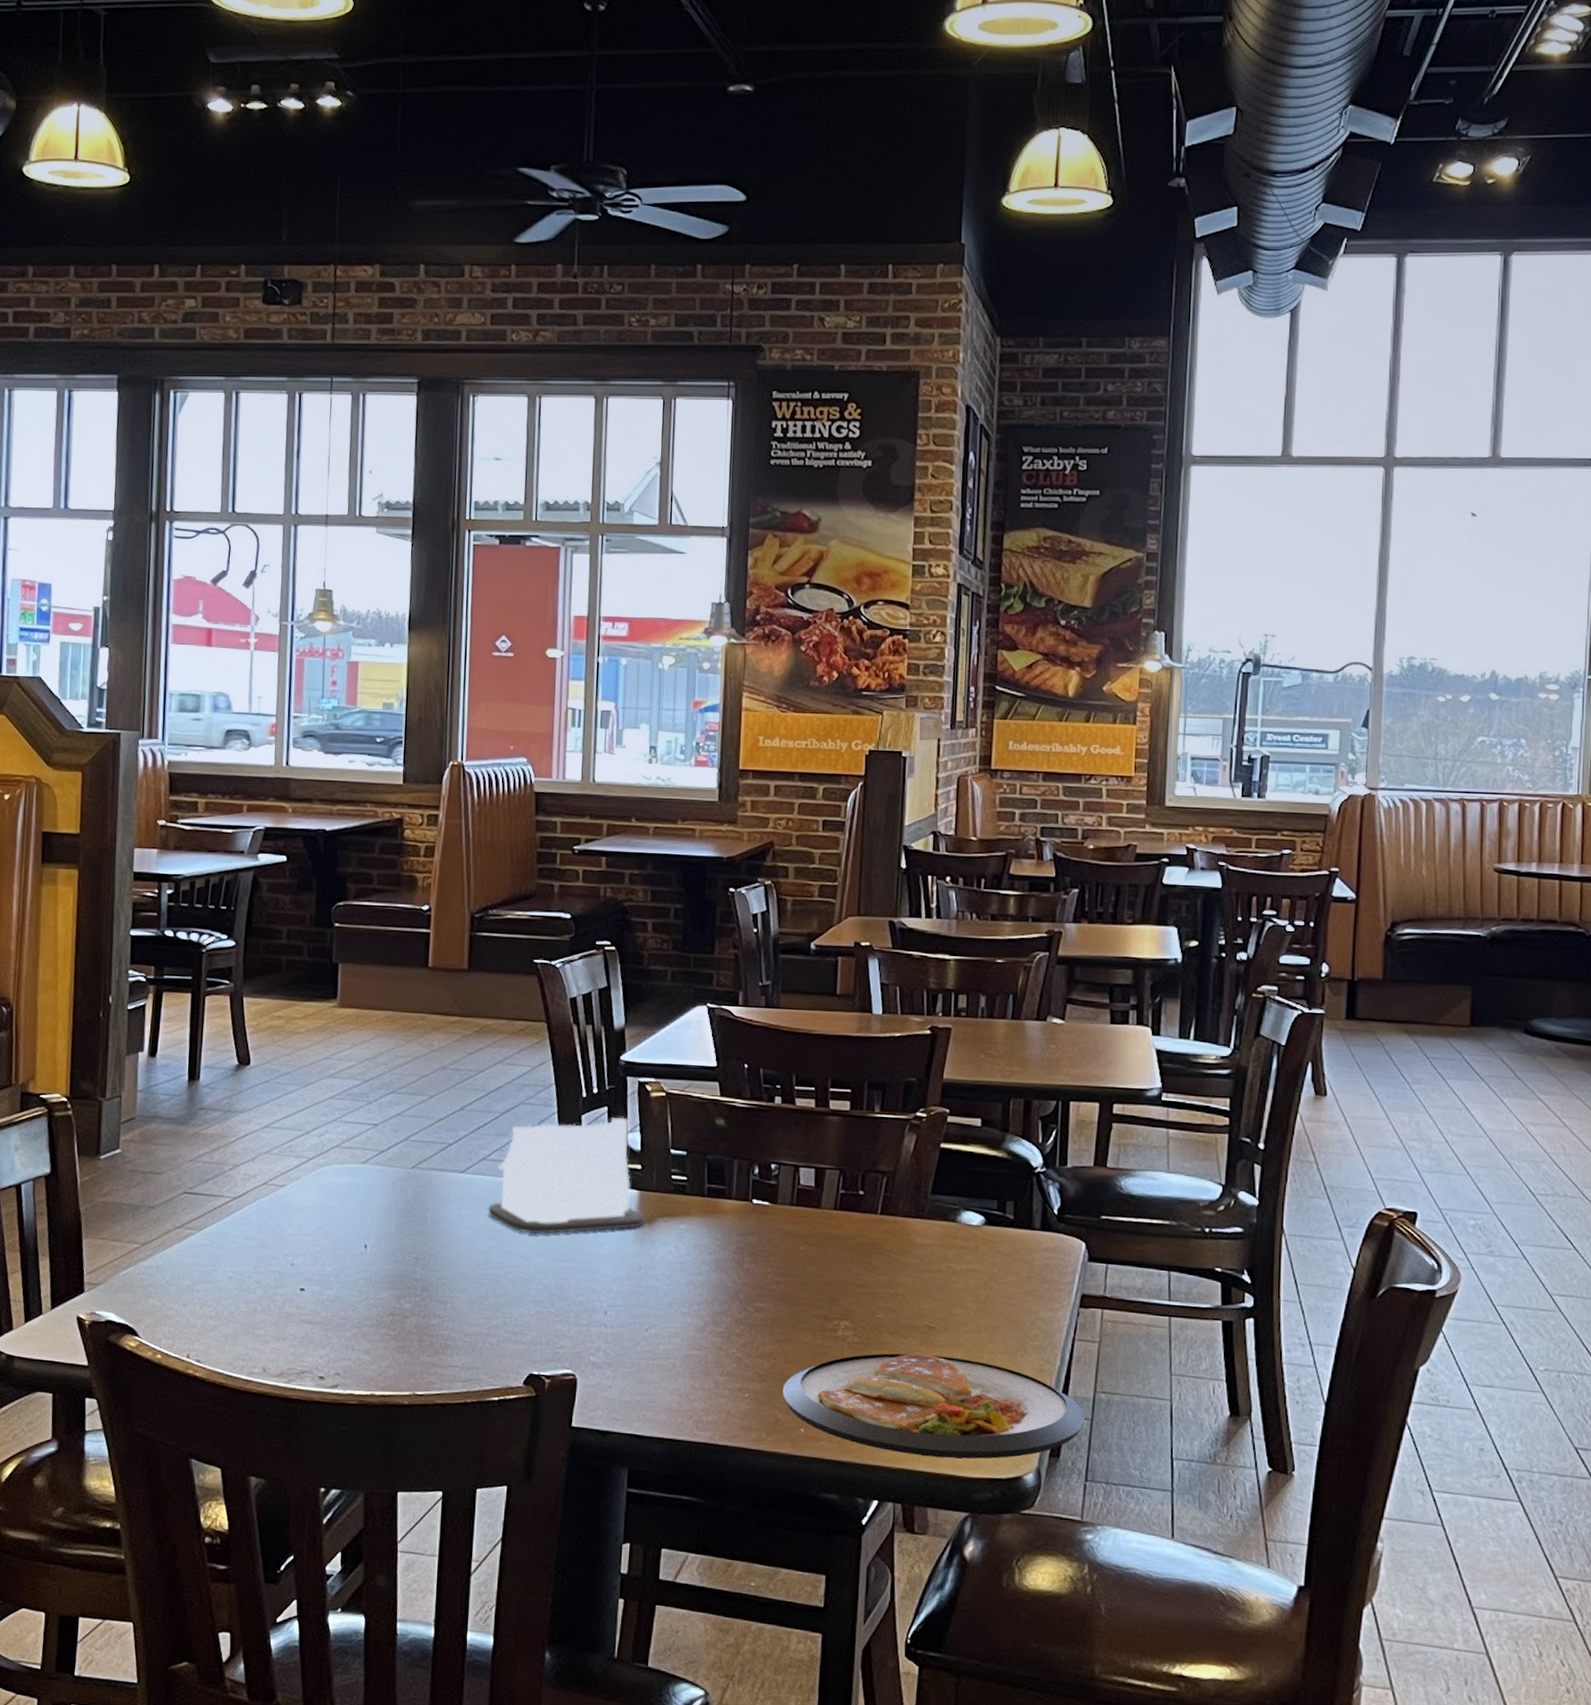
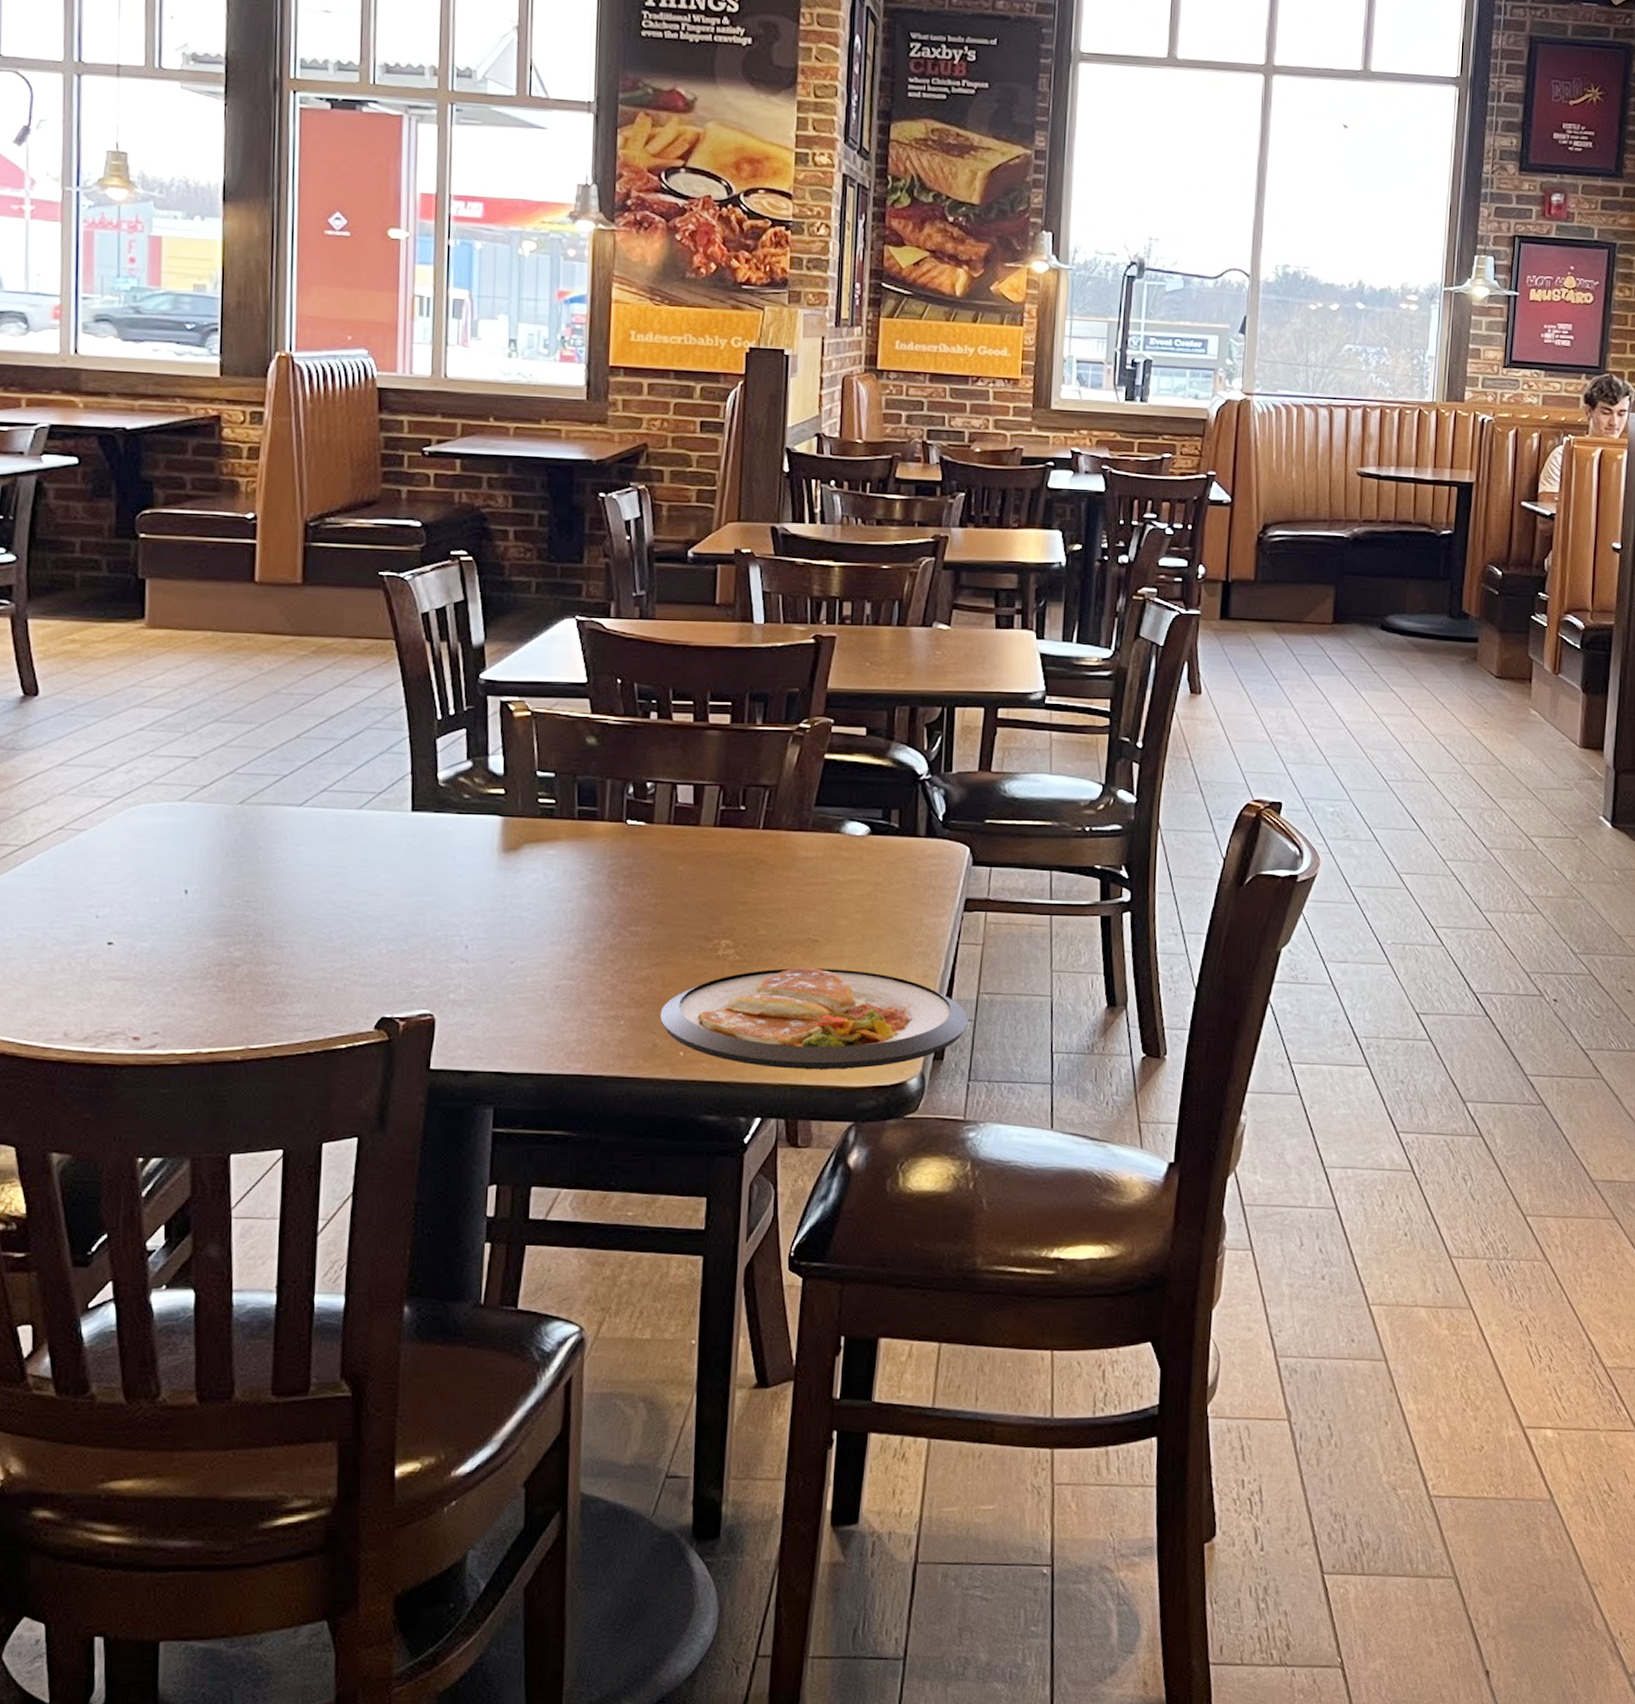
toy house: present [488,1117,645,1234] -> none [330,739,509,868]

